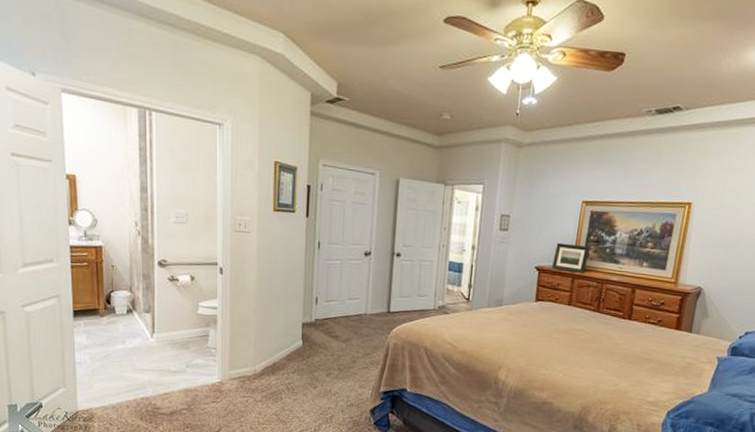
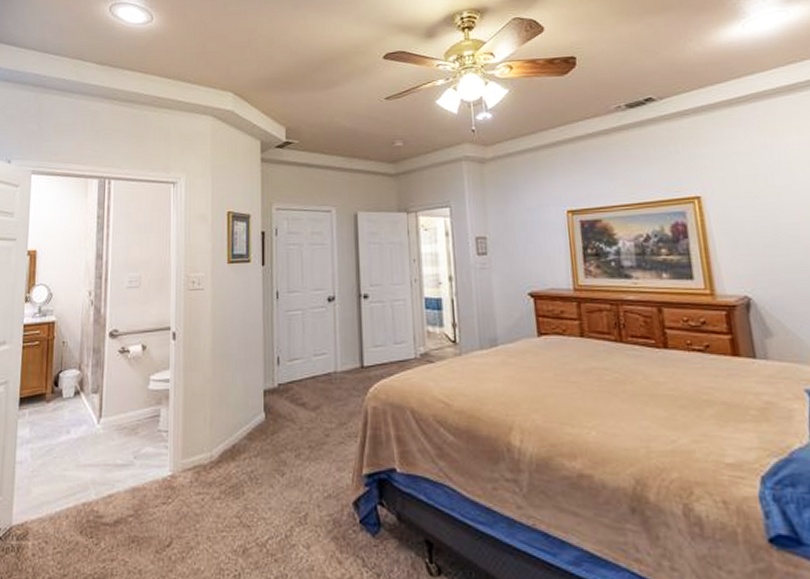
picture frame: present [552,242,591,274] -> none [548,261,592,296]

